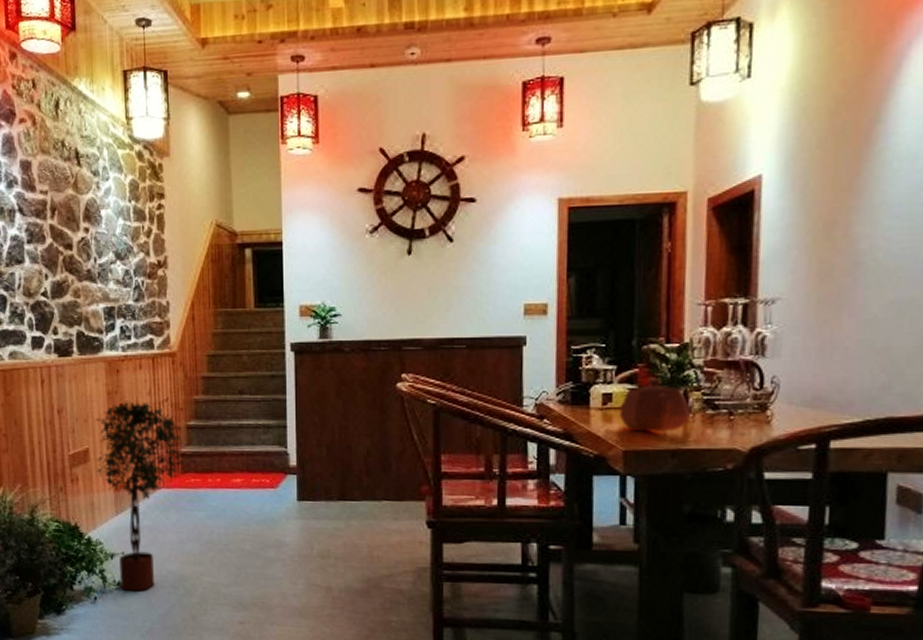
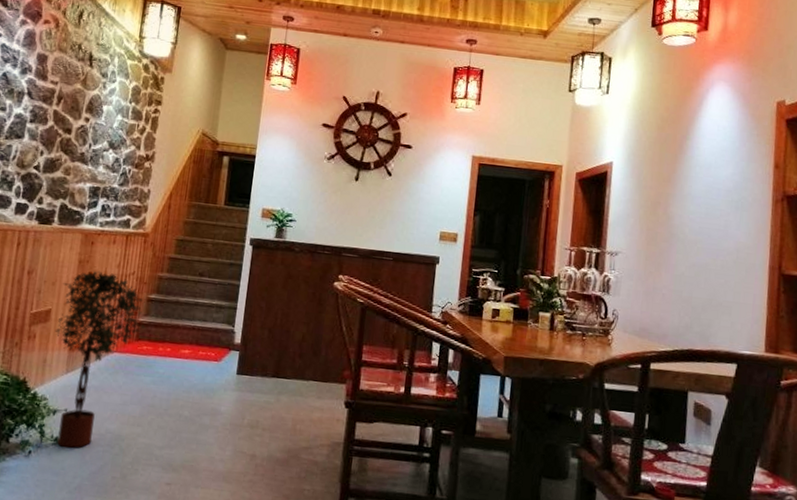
teapot: present [618,377,690,432] -> none [503,300,555,344]

